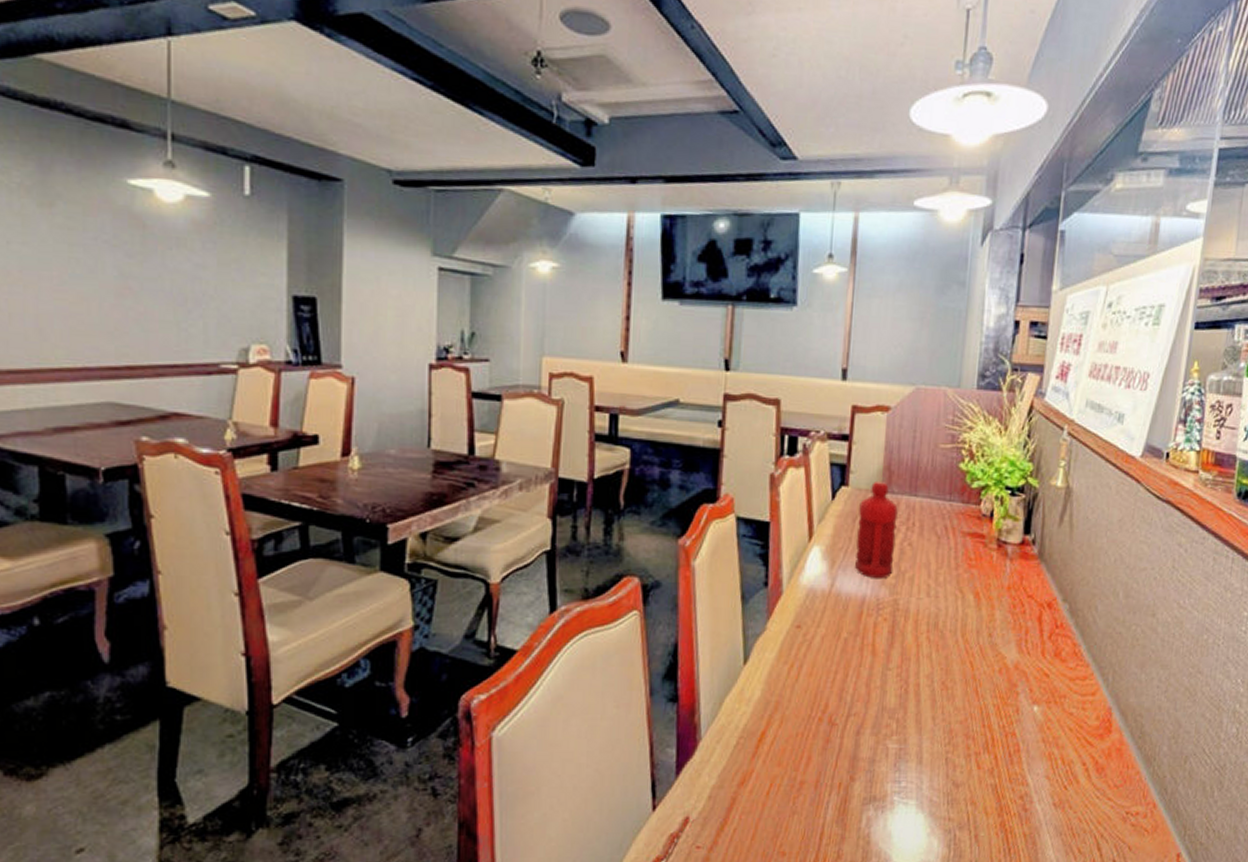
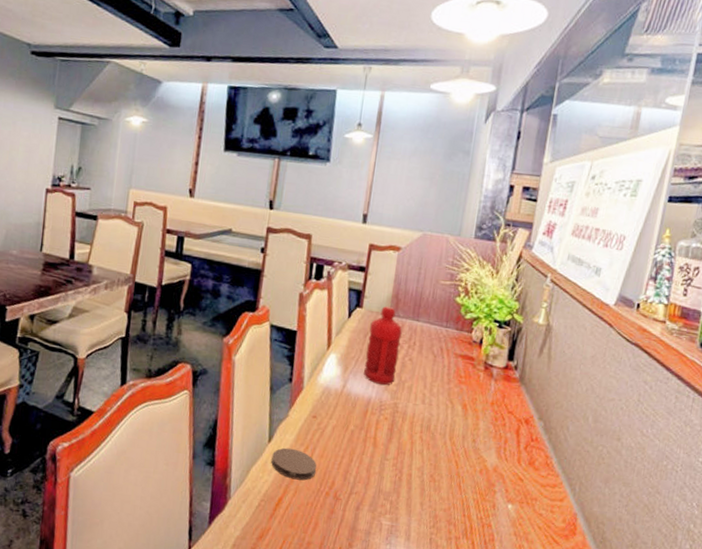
coaster: none [749,669,806,707] -> present [271,447,317,481]

